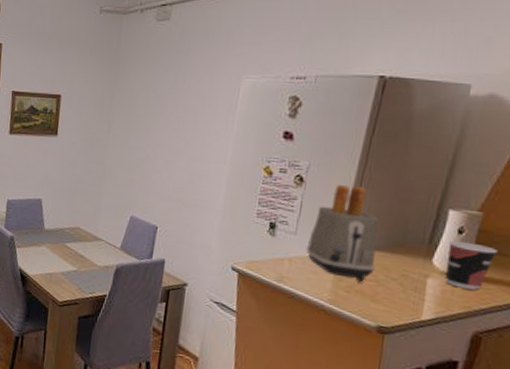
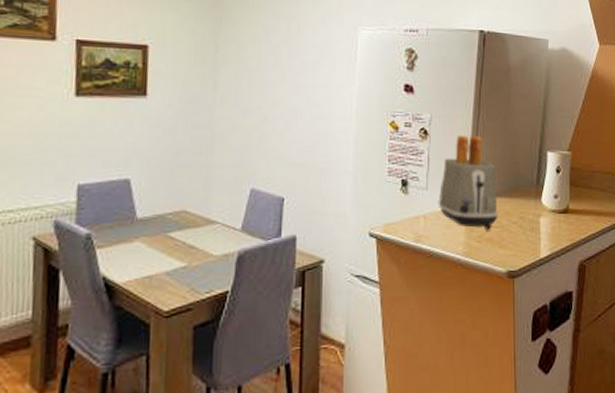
cup: present [445,240,498,290] -> none [551,179,586,223]

